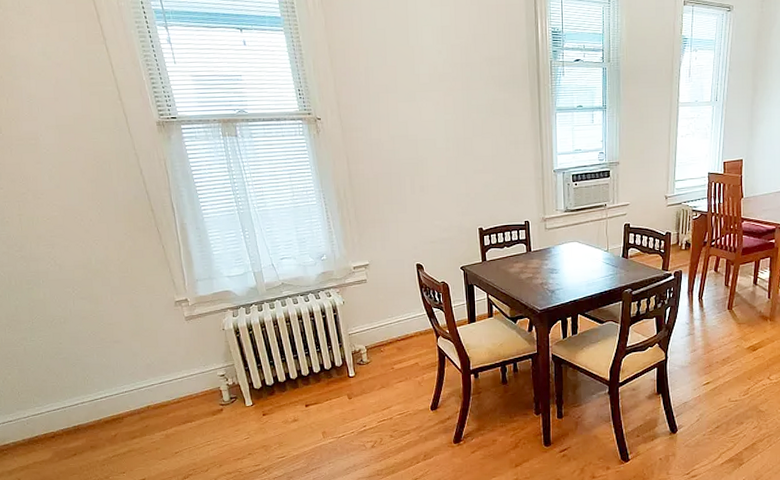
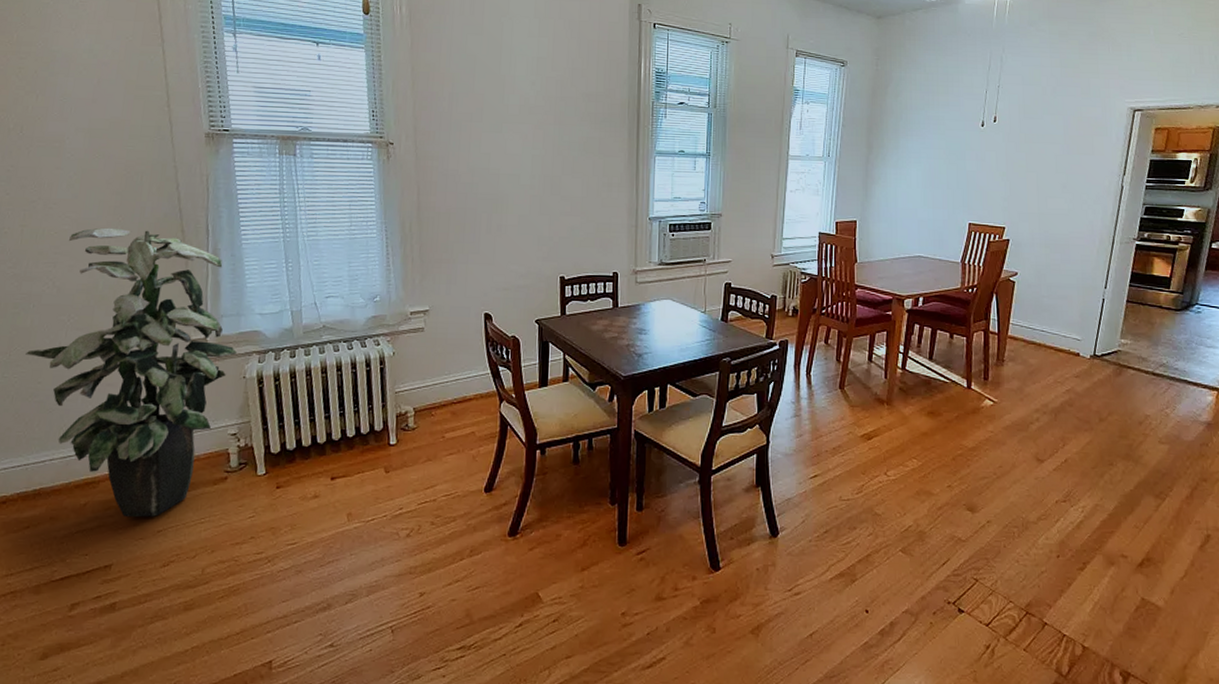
indoor plant: none [45,211,214,444] -> present [25,227,237,518]

